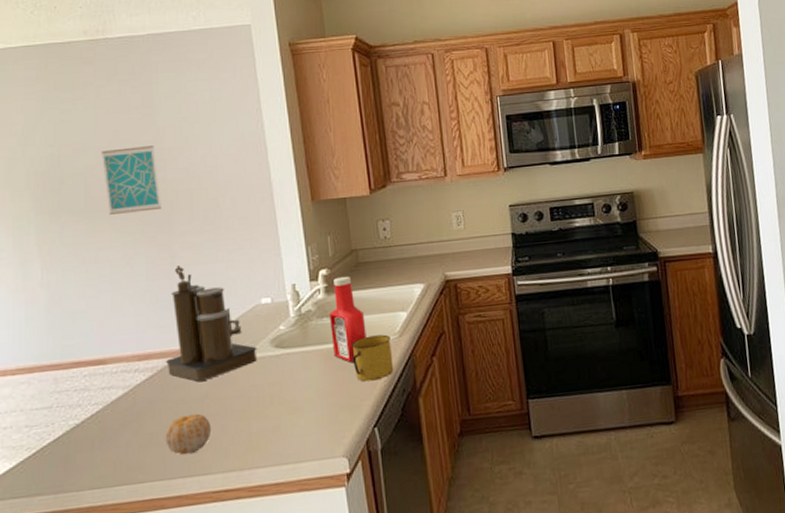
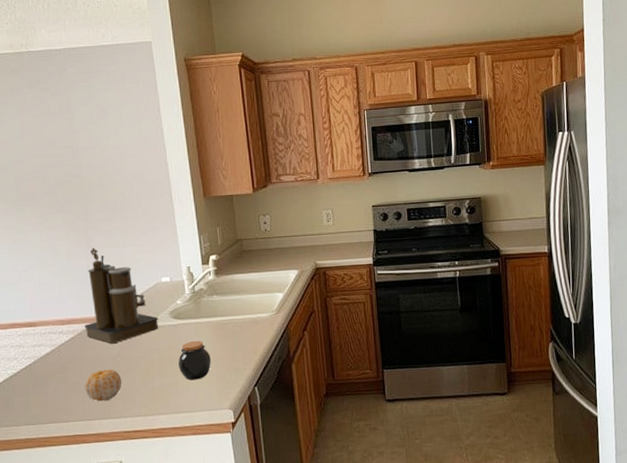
wall art: present [102,146,162,215] -> none [28,146,79,203]
jar: none [280,373,322,424] -> present [178,340,212,381]
ketchup bottle: present [328,276,367,362] -> none [218,261,249,333]
mug: present [351,334,394,382] -> none [236,311,272,349]

